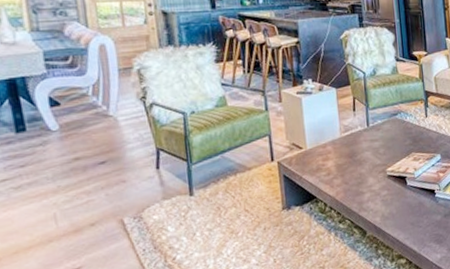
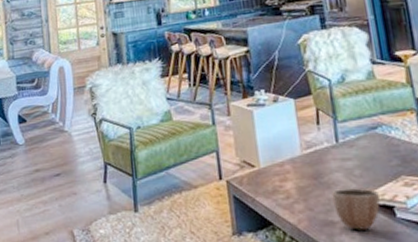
decorative bowl: none [362,164,397,198] -> present [331,188,381,231]

